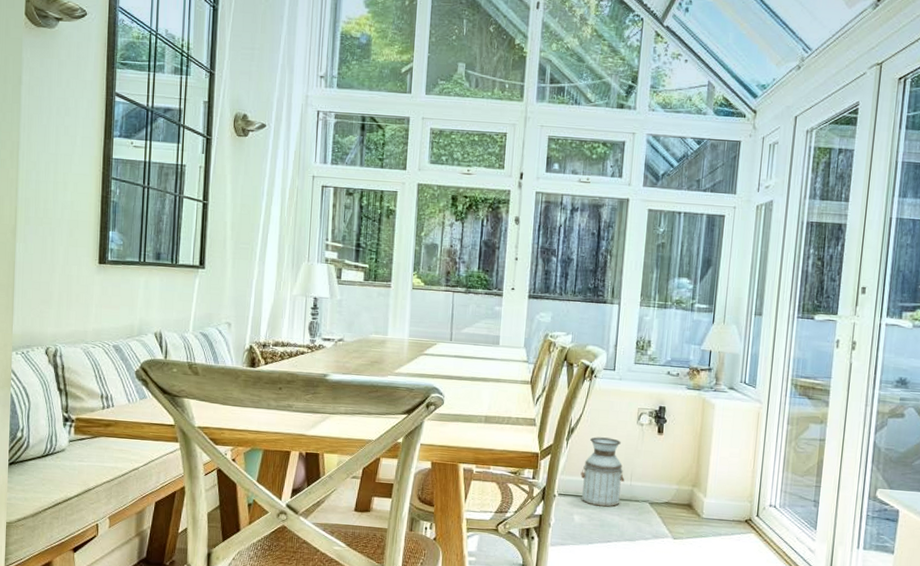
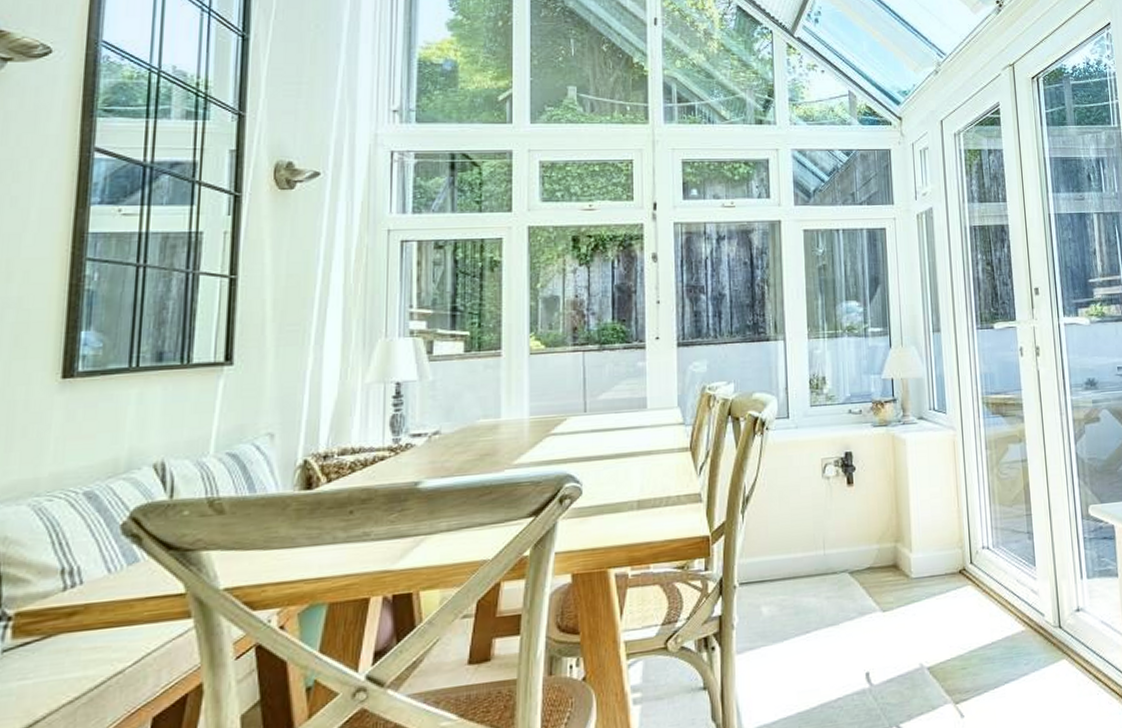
planter: present [580,437,625,507] -> none [763,500,817,590]

